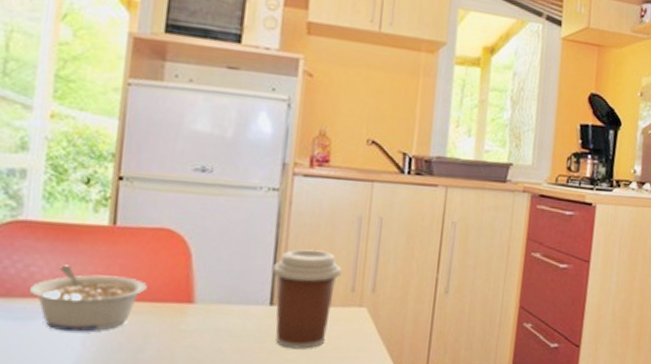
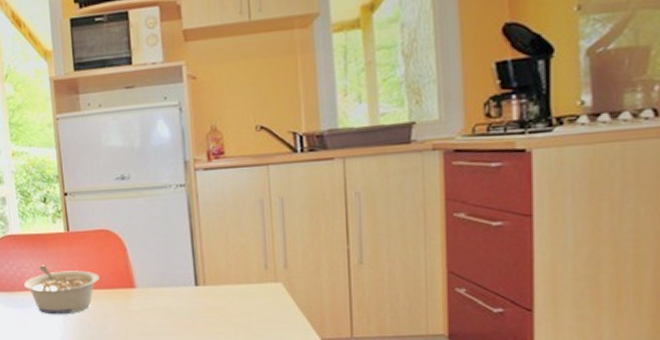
coffee cup: present [271,249,341,349] -> none [191,234,252,322]

